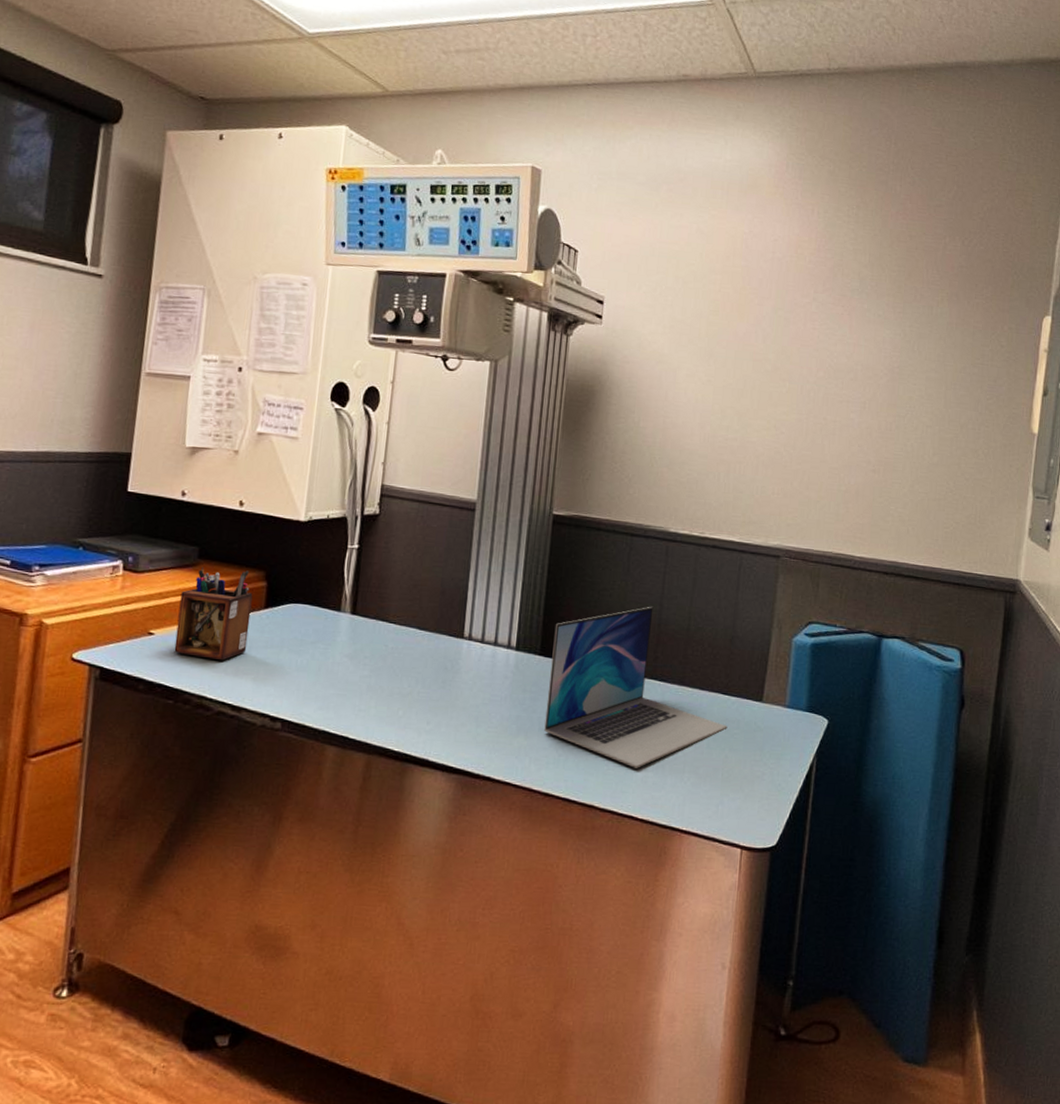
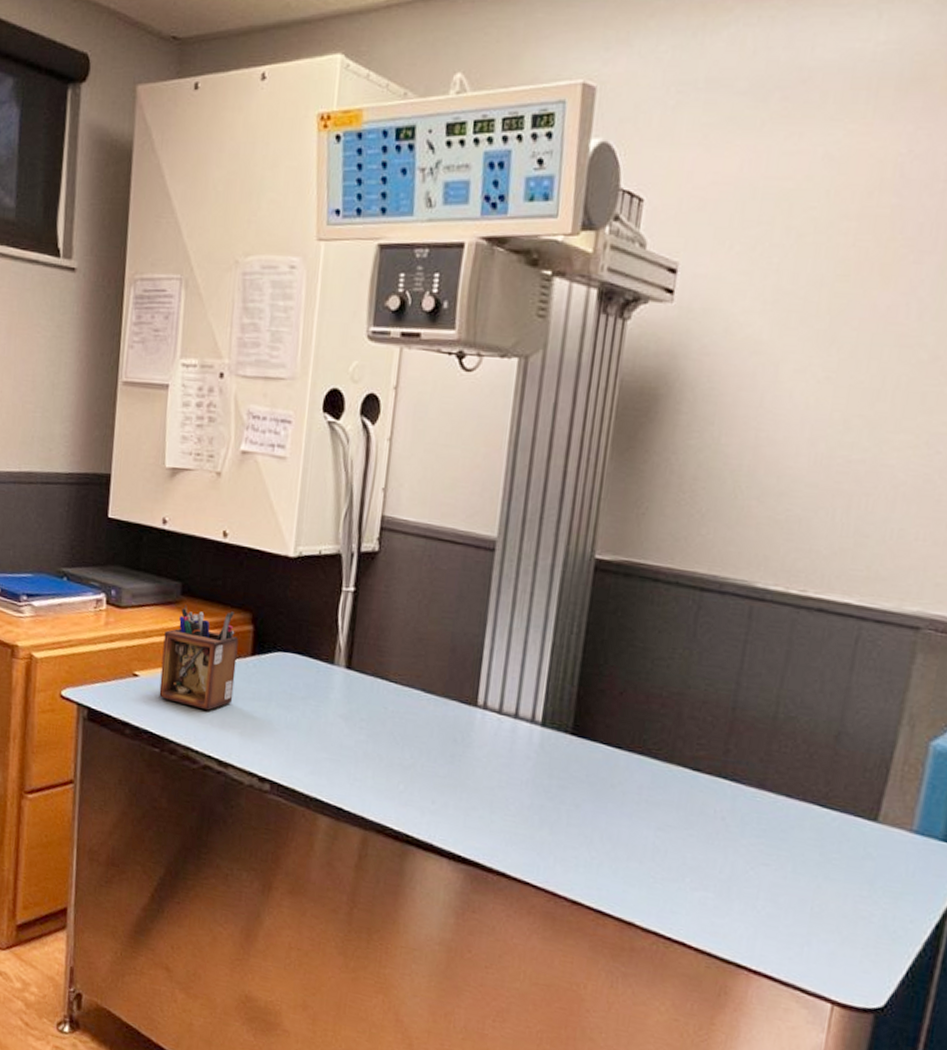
laptop: present [544,606,728,768] -> none [574,683,824,886]

